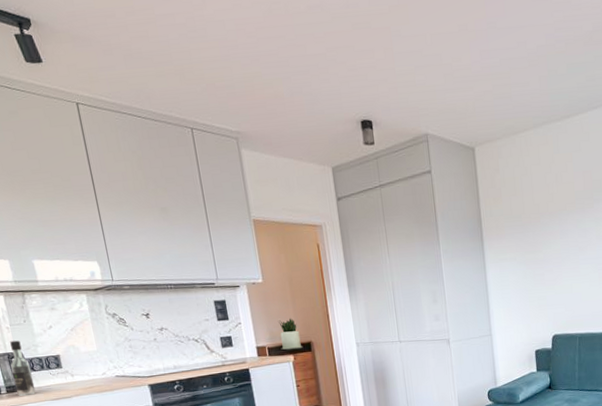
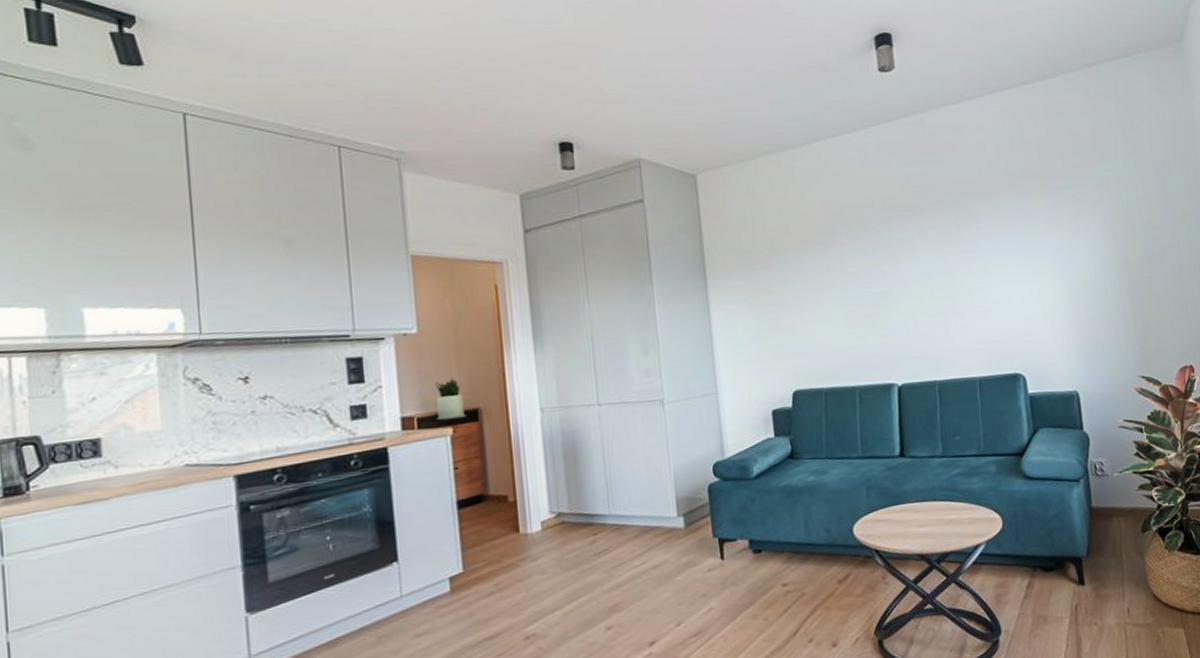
bottle: present [10,340,36,397] -> none [18,419,53,502]

